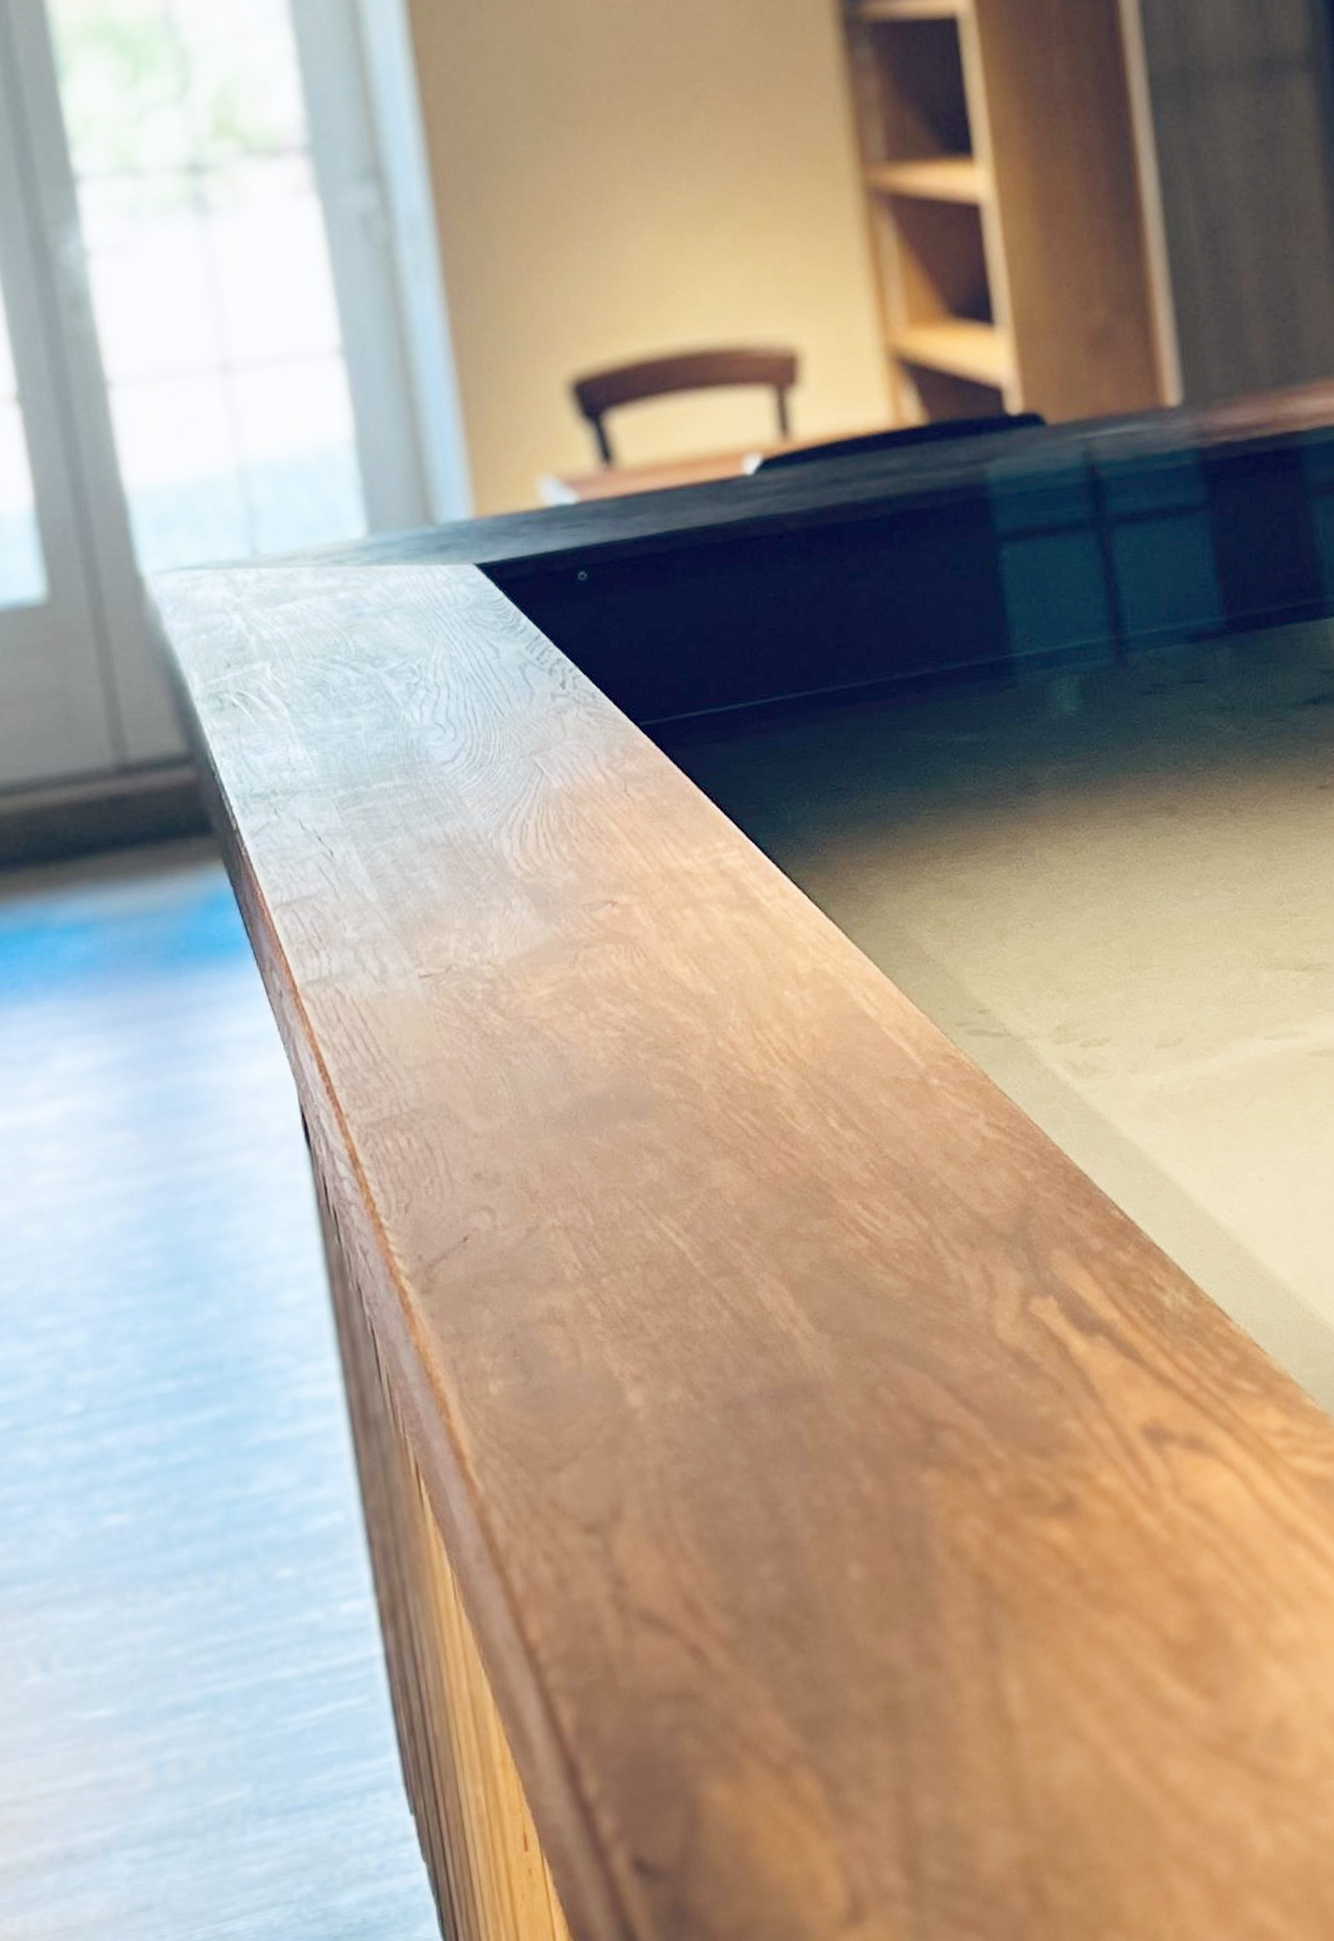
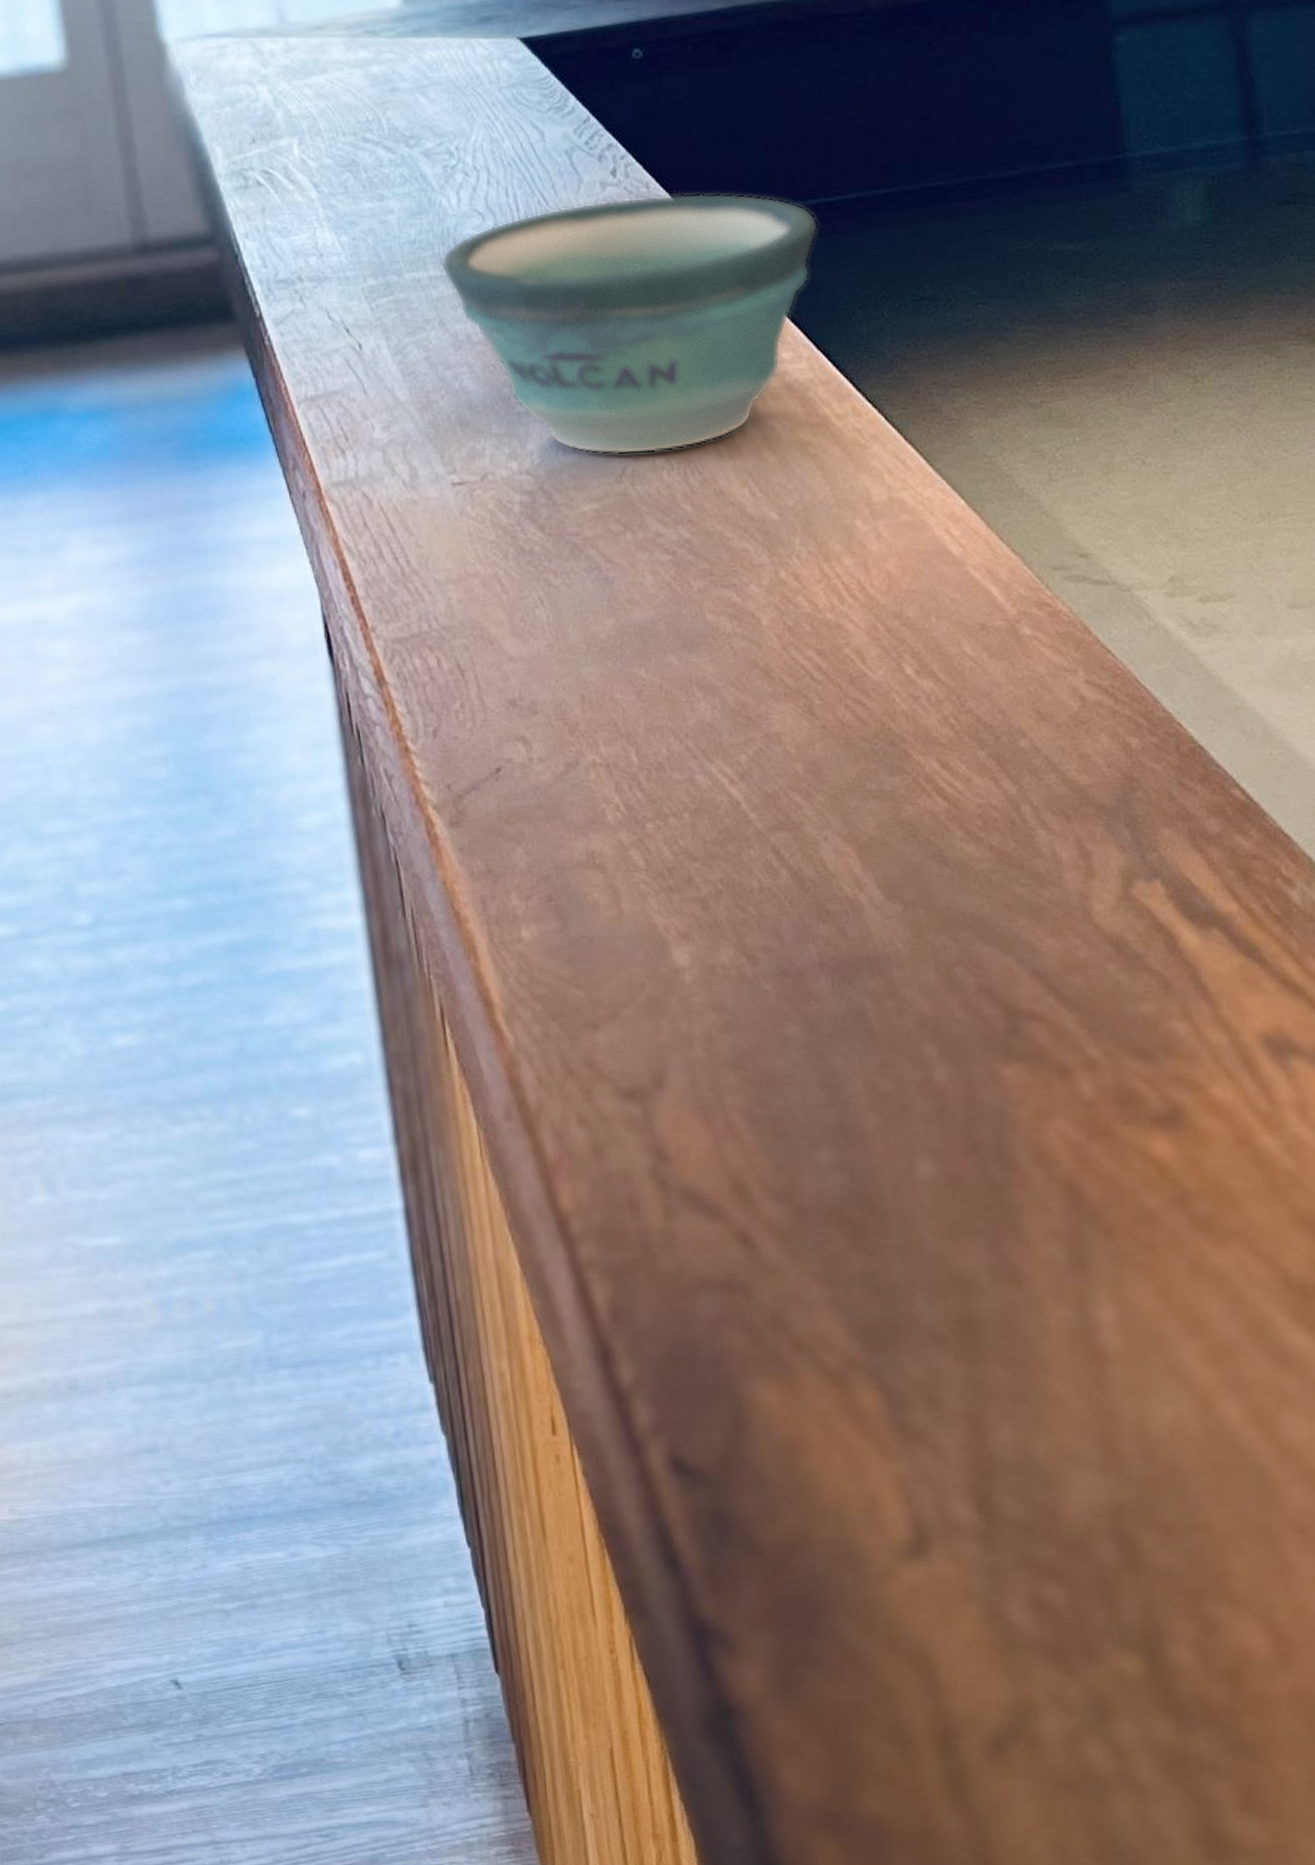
bowl: none [406,700,747,943] -> present [441,193,819,455]

